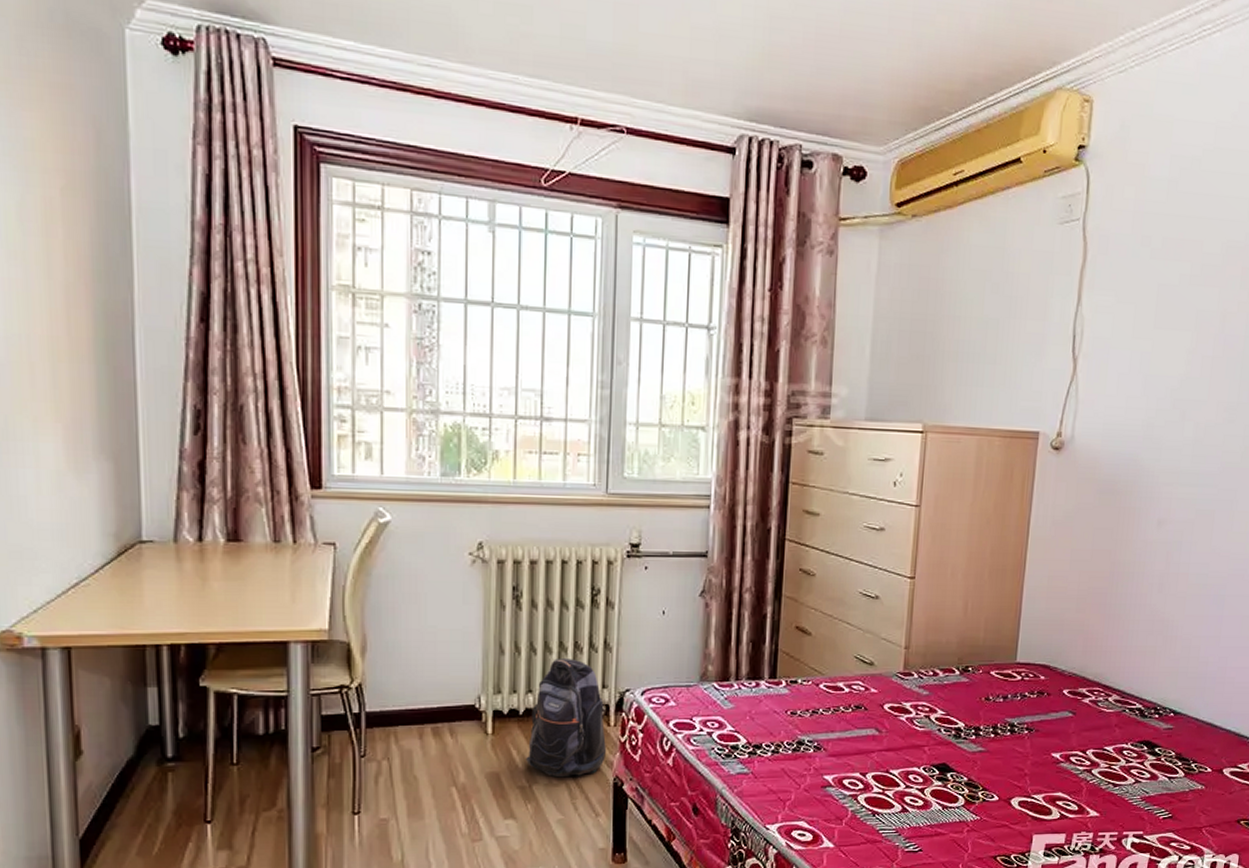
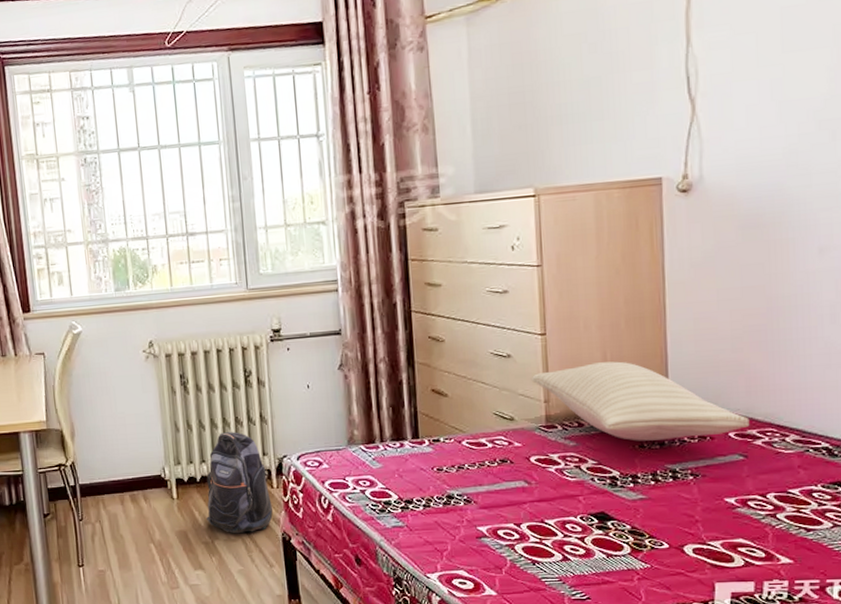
pillow: none [895,612,1082,694] -> present [531,361,750,441]

